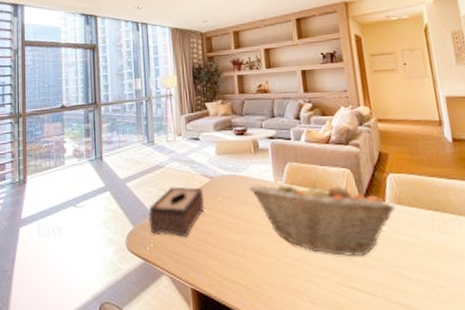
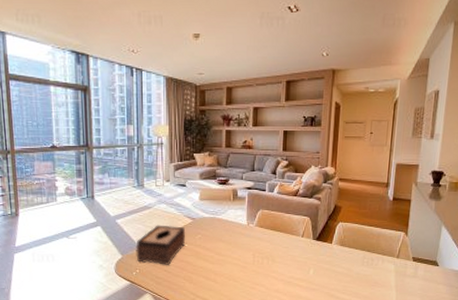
fruit basket: present [248,180,396,257] -> none [225,225,339,283]

